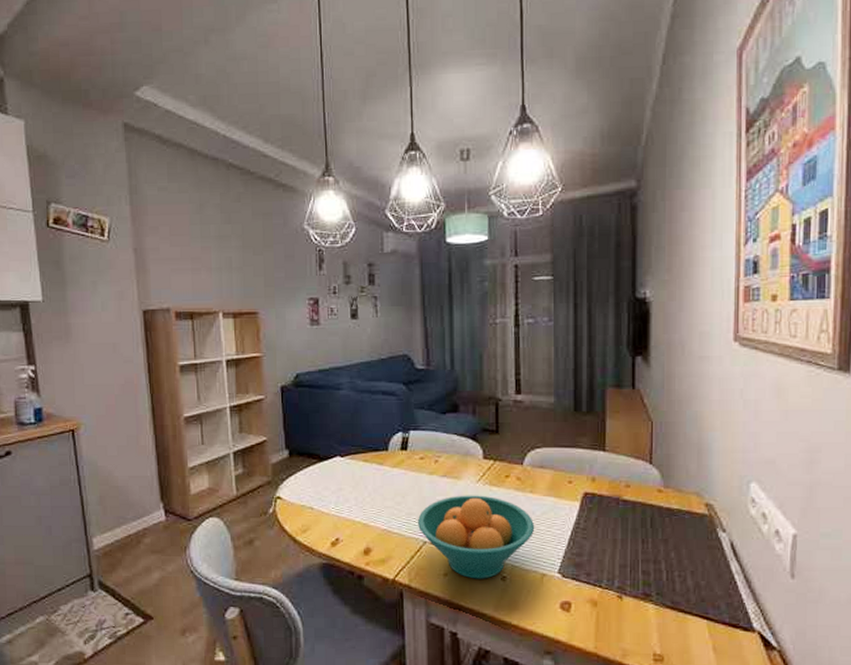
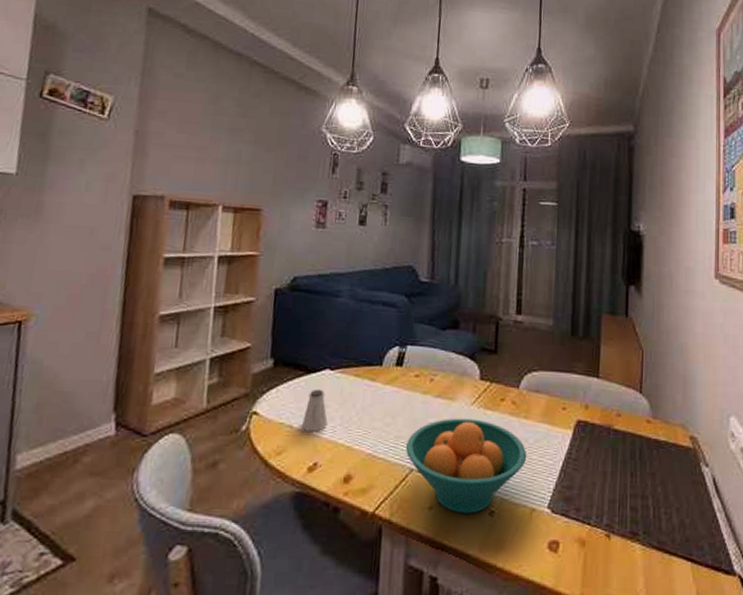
saltshaker: none [320,474,344,511] -> present [301,389,328,432]

